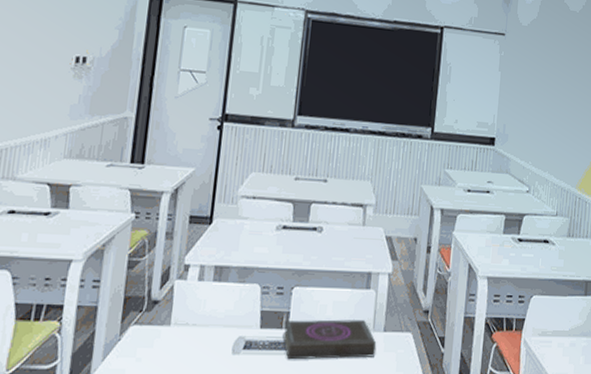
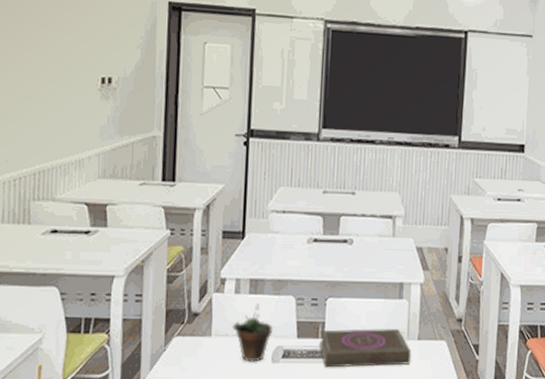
succulent plant: none [193,292,236,353] -> present [232,304,273,362]

